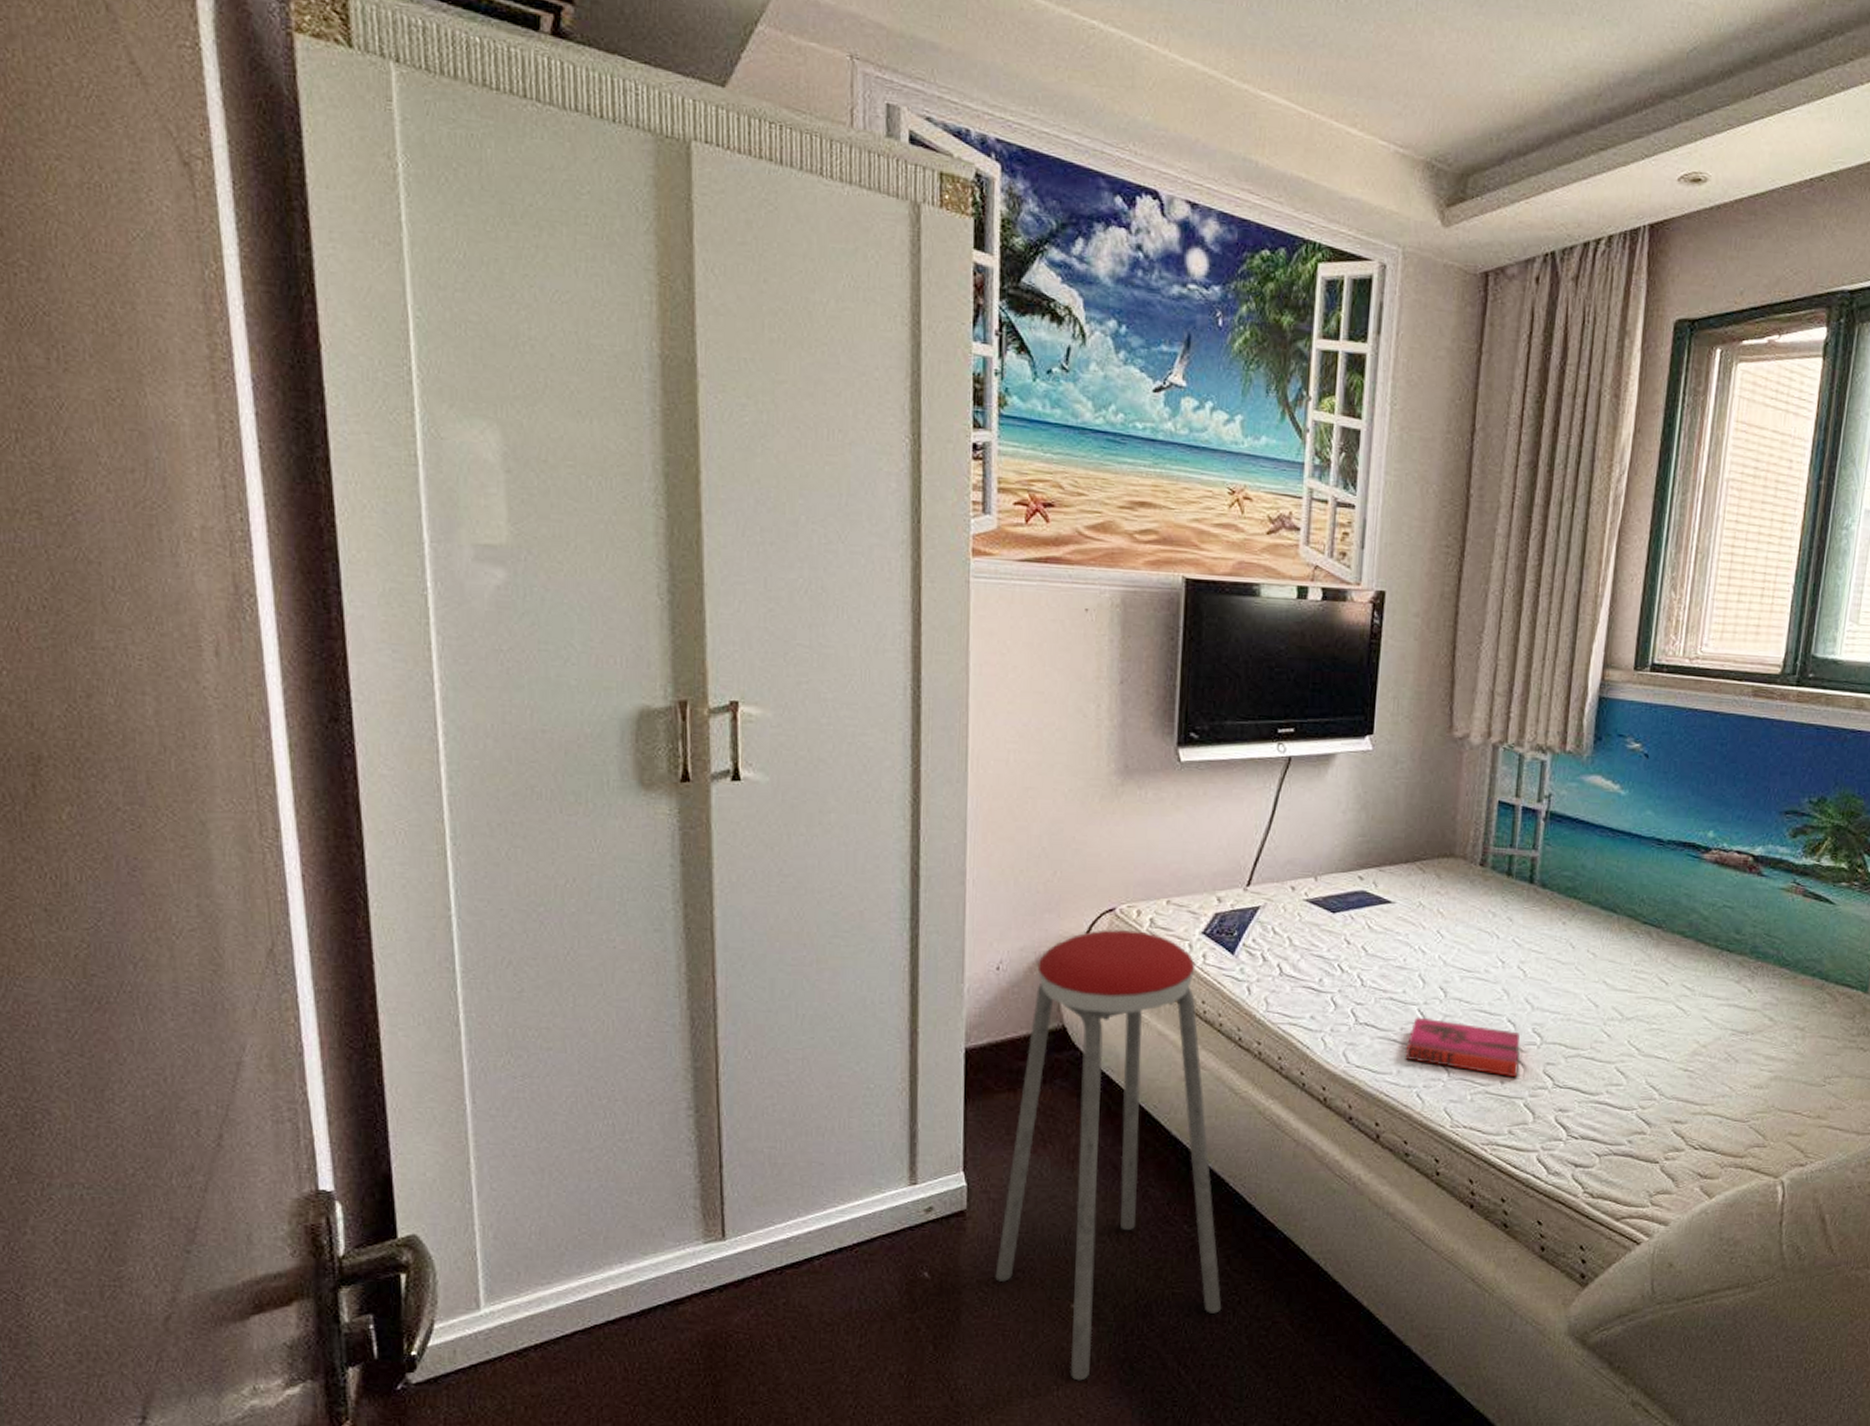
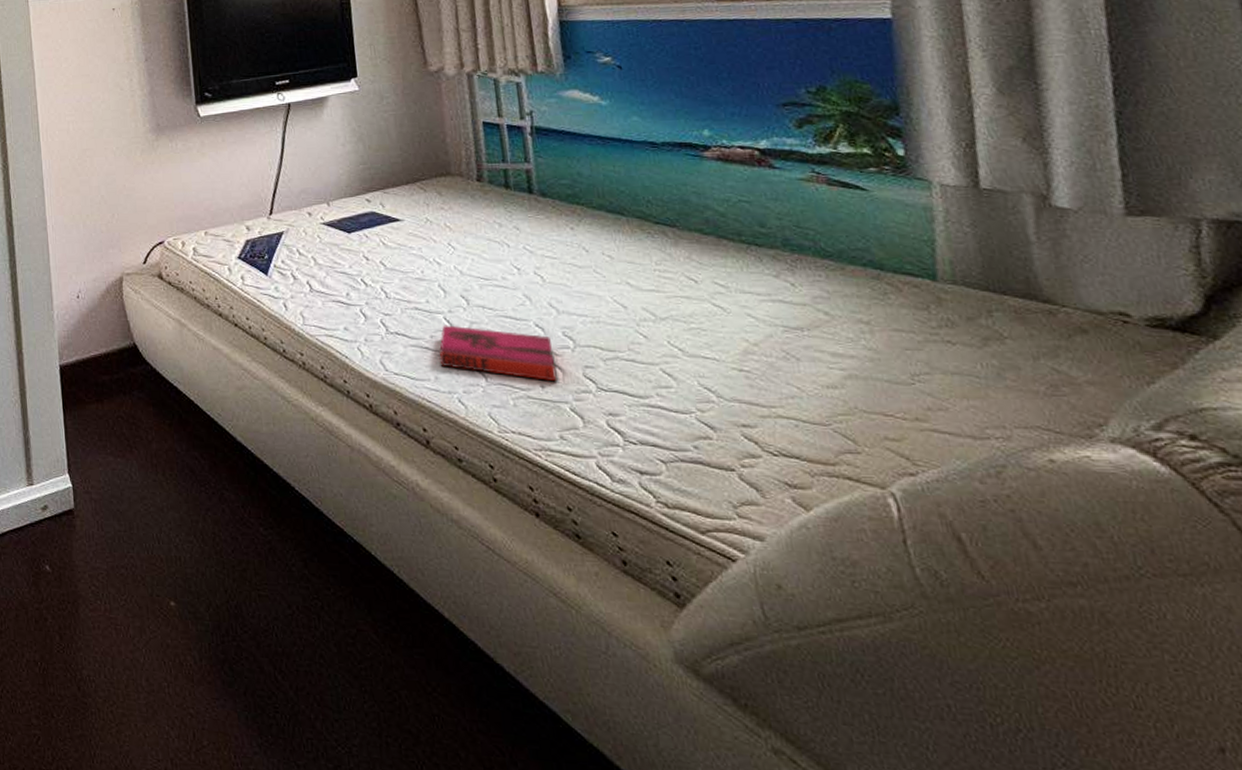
music stool: present [995,929,1222,1381] -> none [103,258,307,680]

